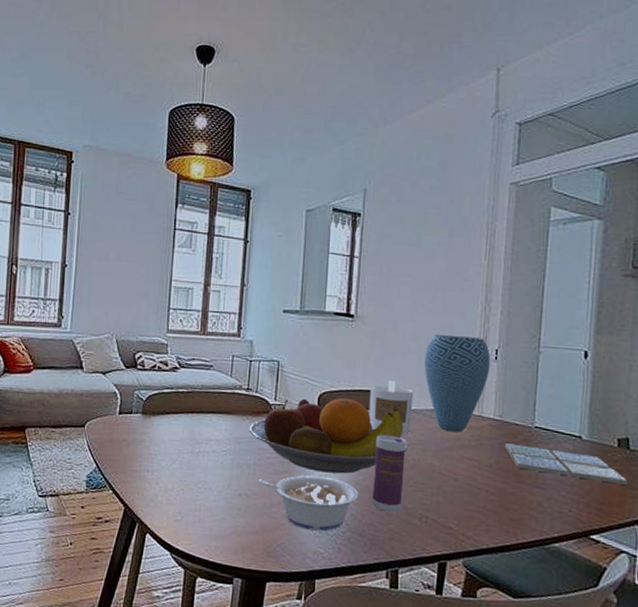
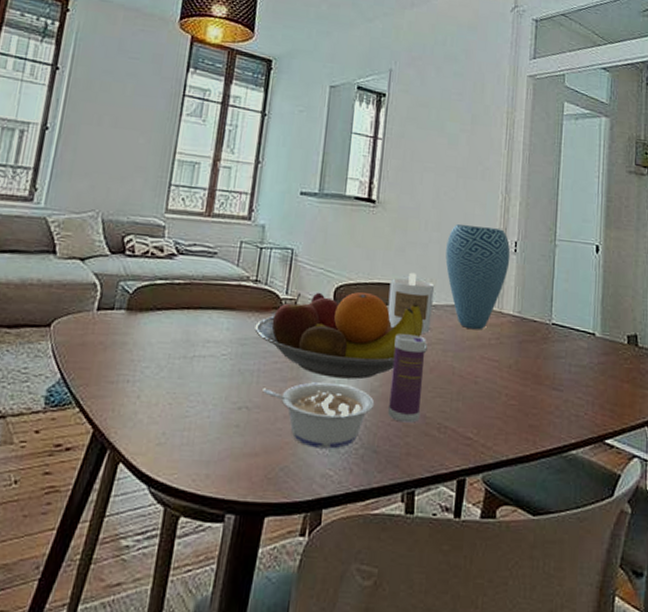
drink coaster: present [505,443,628,485] -> none [524,342,637,384]

